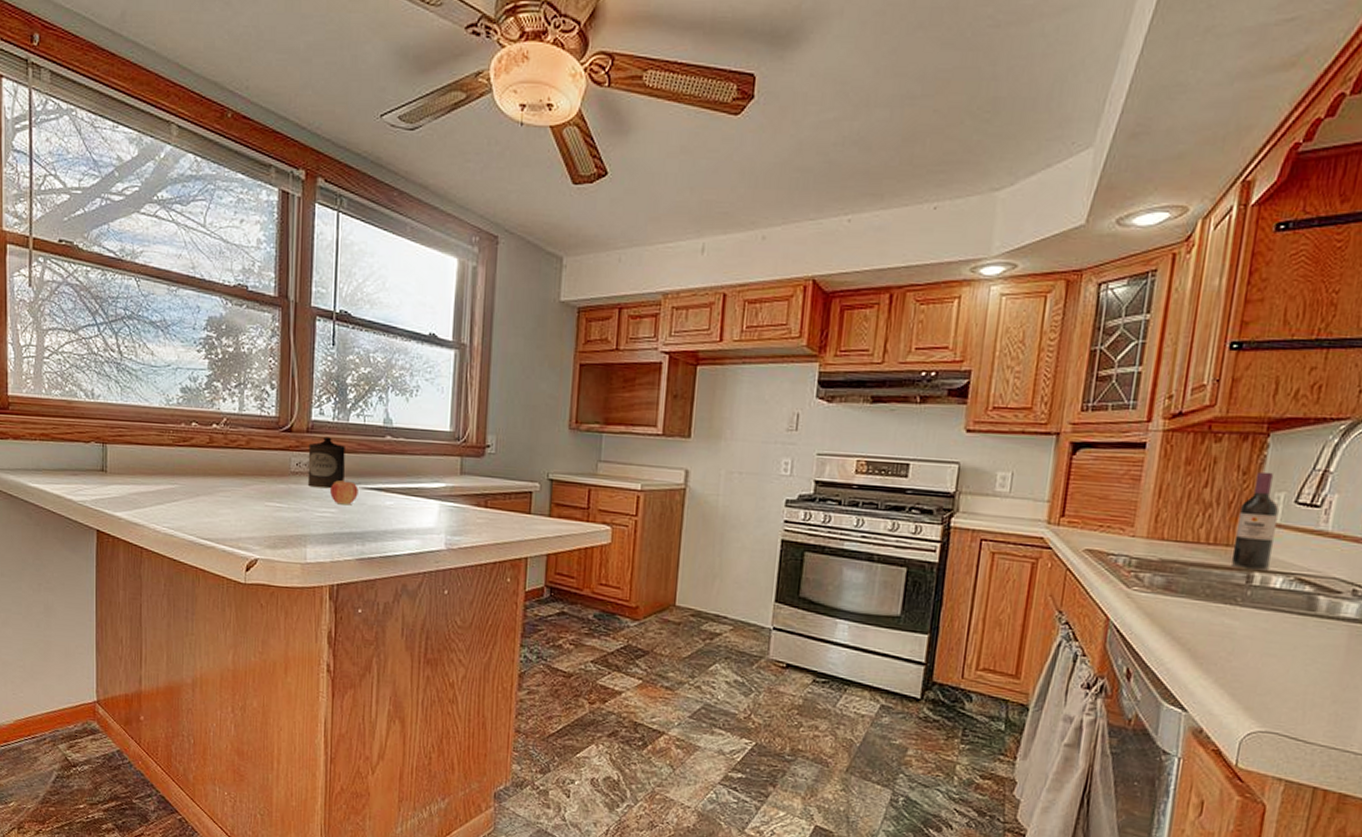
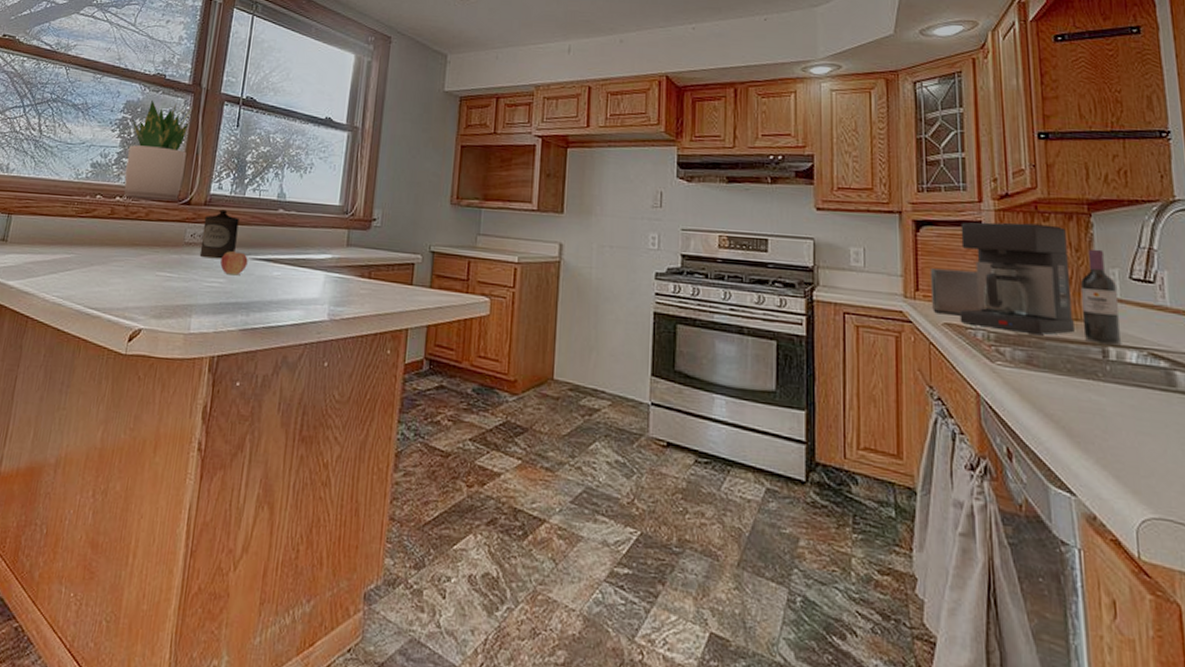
planter: none [216,315,283,429] -> present [123,99,193,202]
toaster: none [1076,493,1131,542] -> present [929,268,981,316]
coffee maker: none [1102,443,1237,561] -> present [959,222,1075,335]

